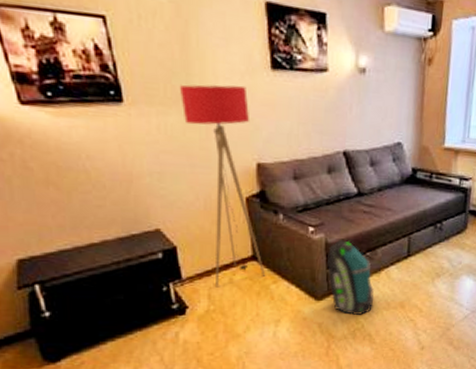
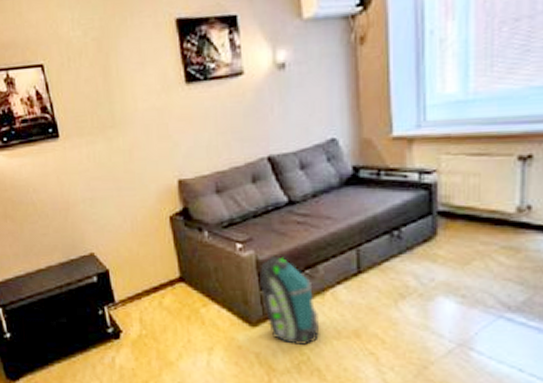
floor lamp: present [179,84,266,288] -> none [103,104,195,311]

